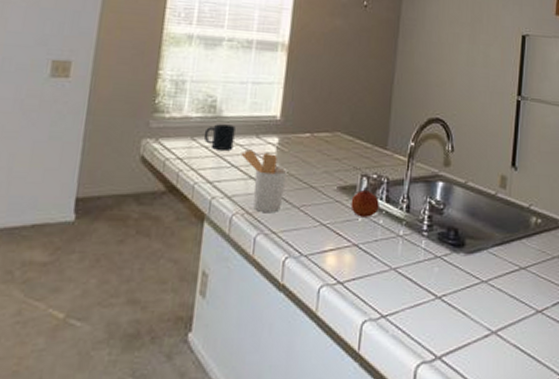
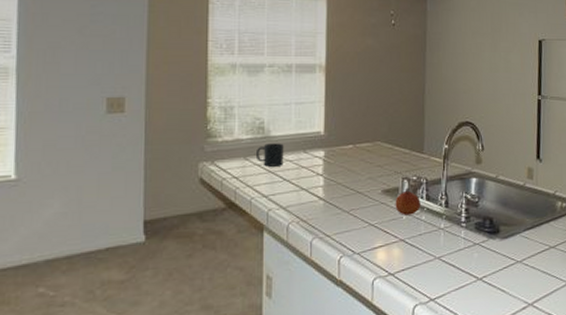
utensil holder: present [241,149,287,212] -> none [291,164,335,219]

